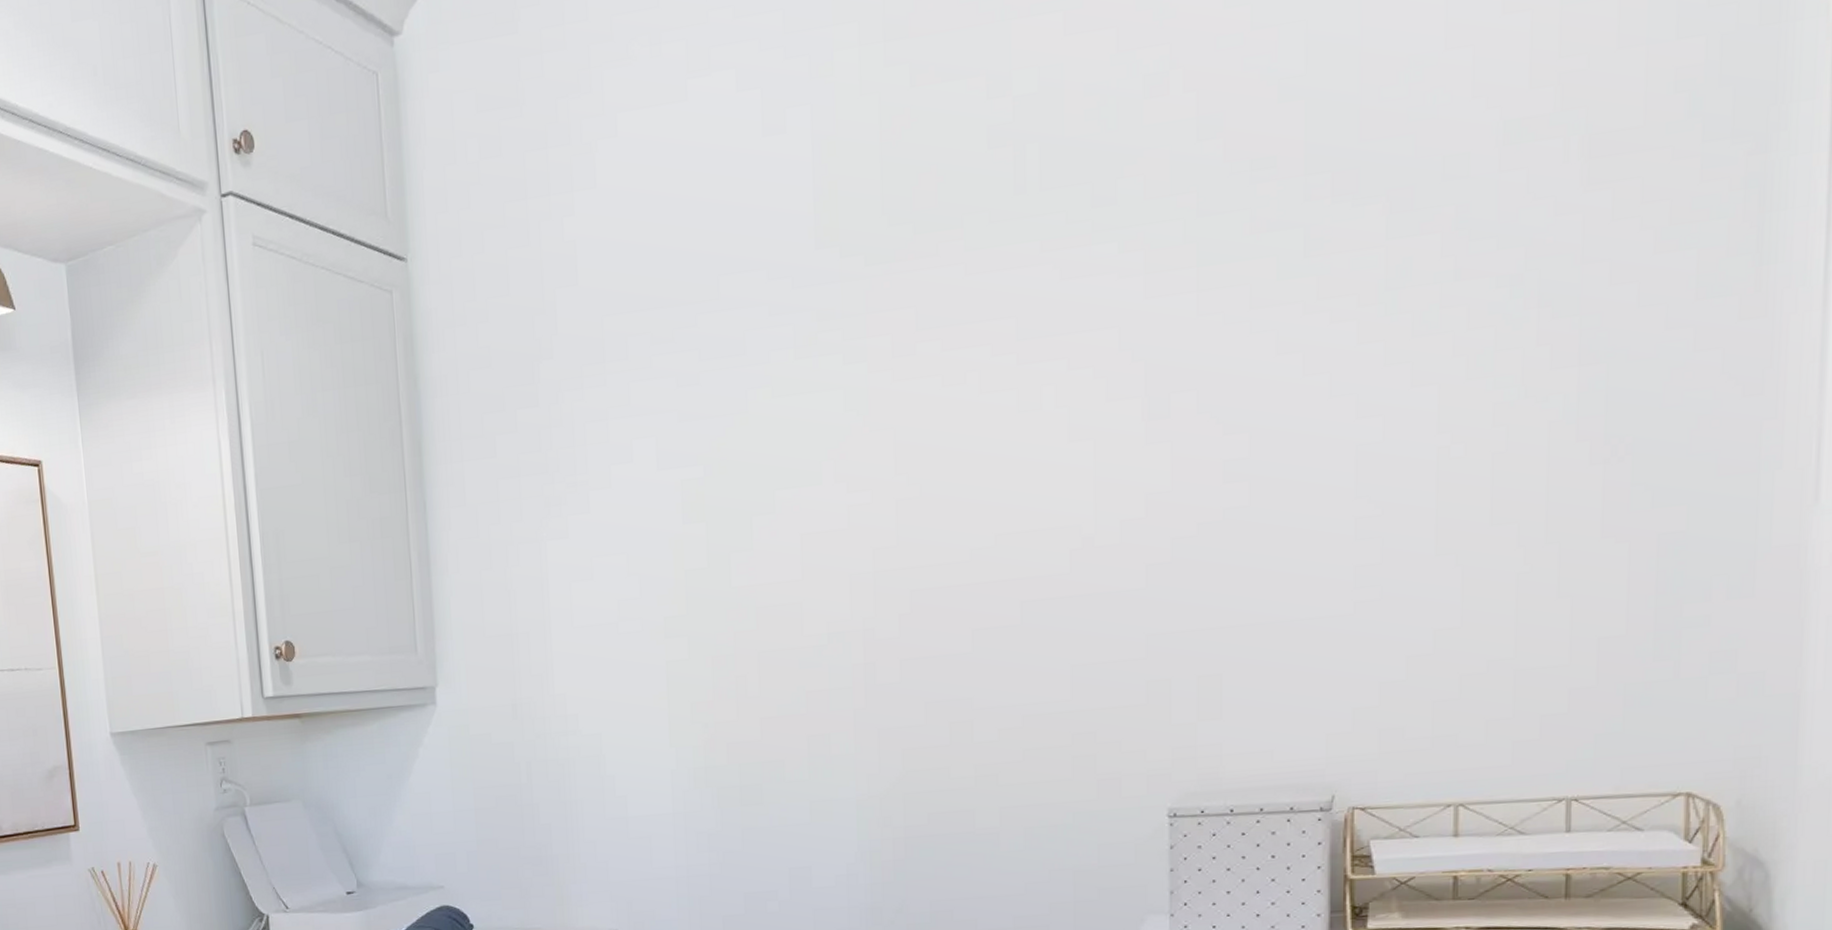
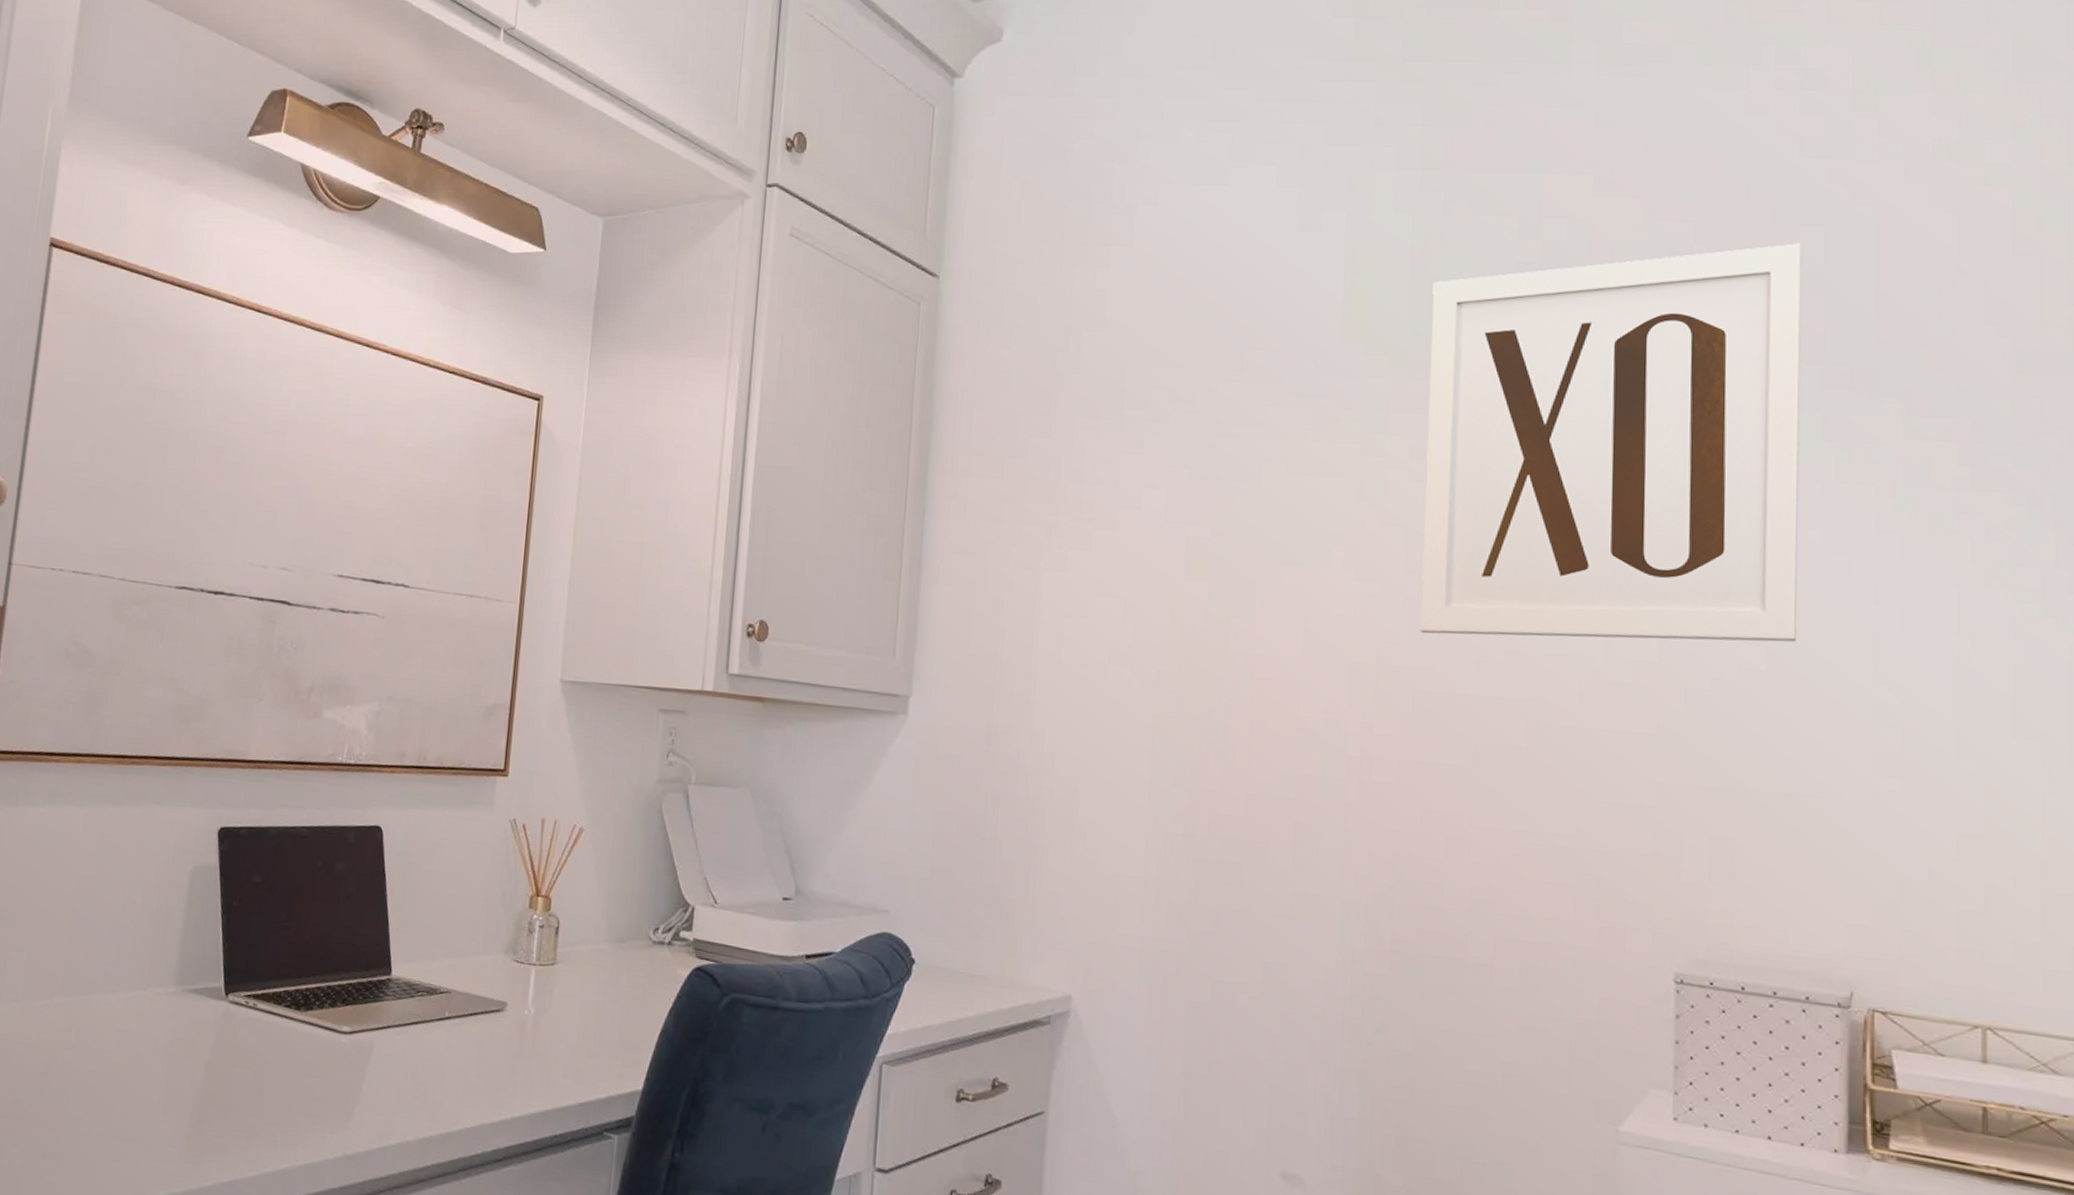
wall art: none [904,45,1283,533] -> present [1420,243,1803,642]

